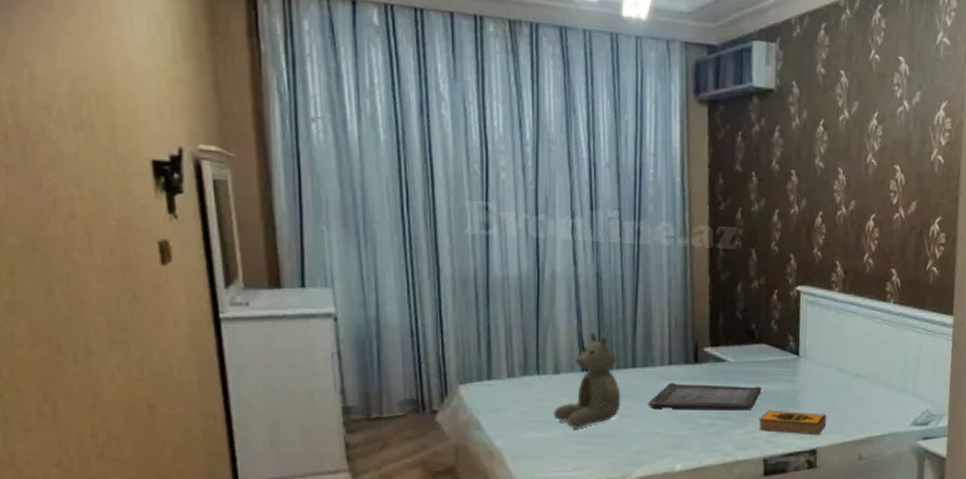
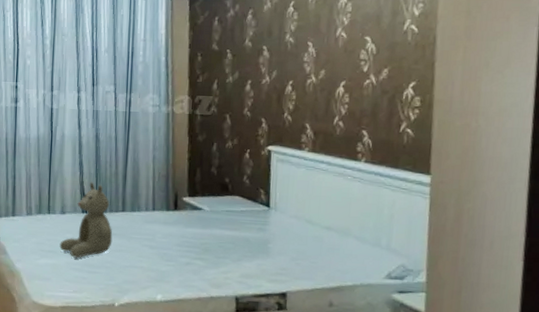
serving tray: present [648,382,761,409] -> none [134,225,234,253]
hardback book: present [758,410,827,435] -> none [231,254,297,280]

